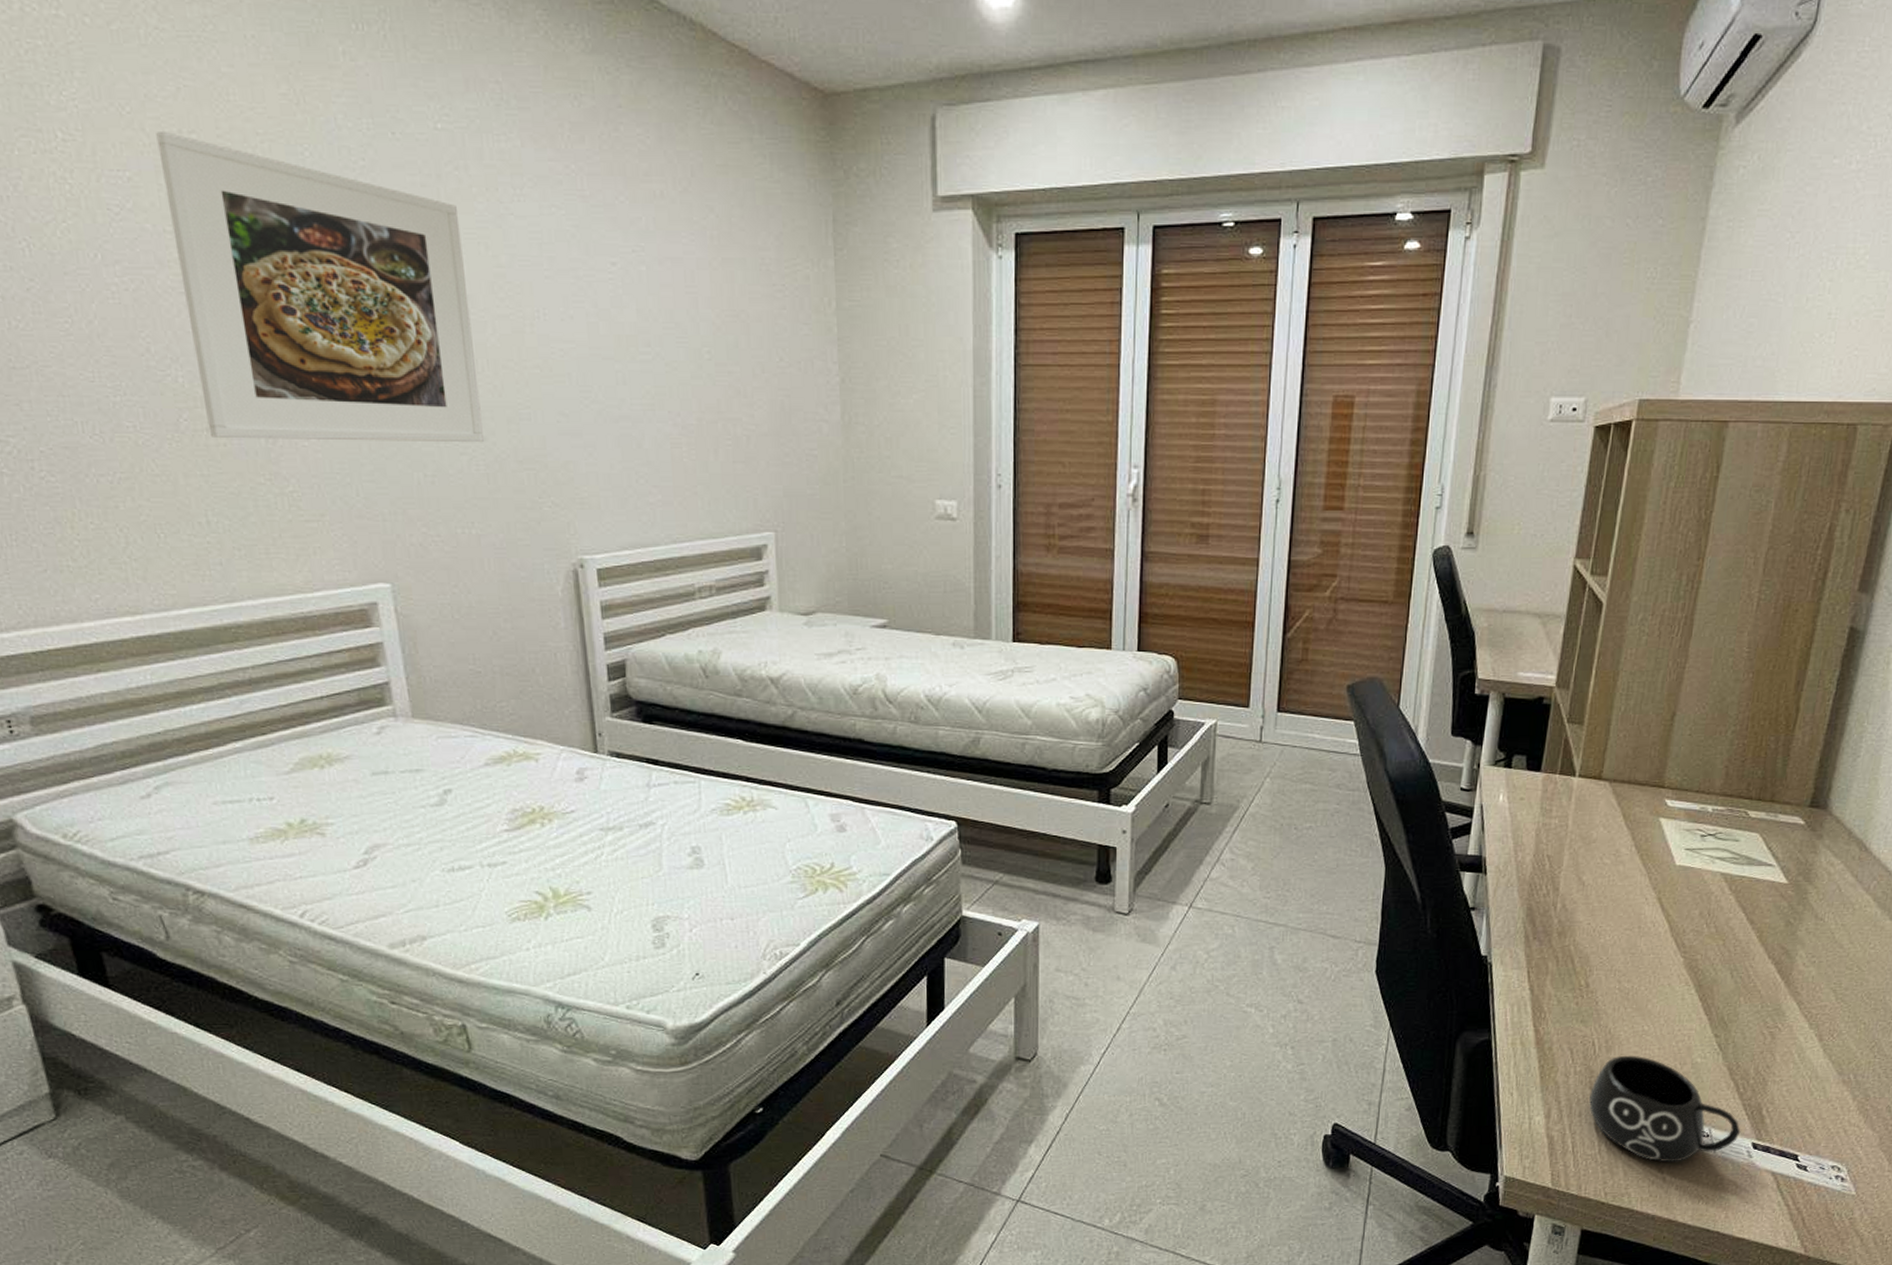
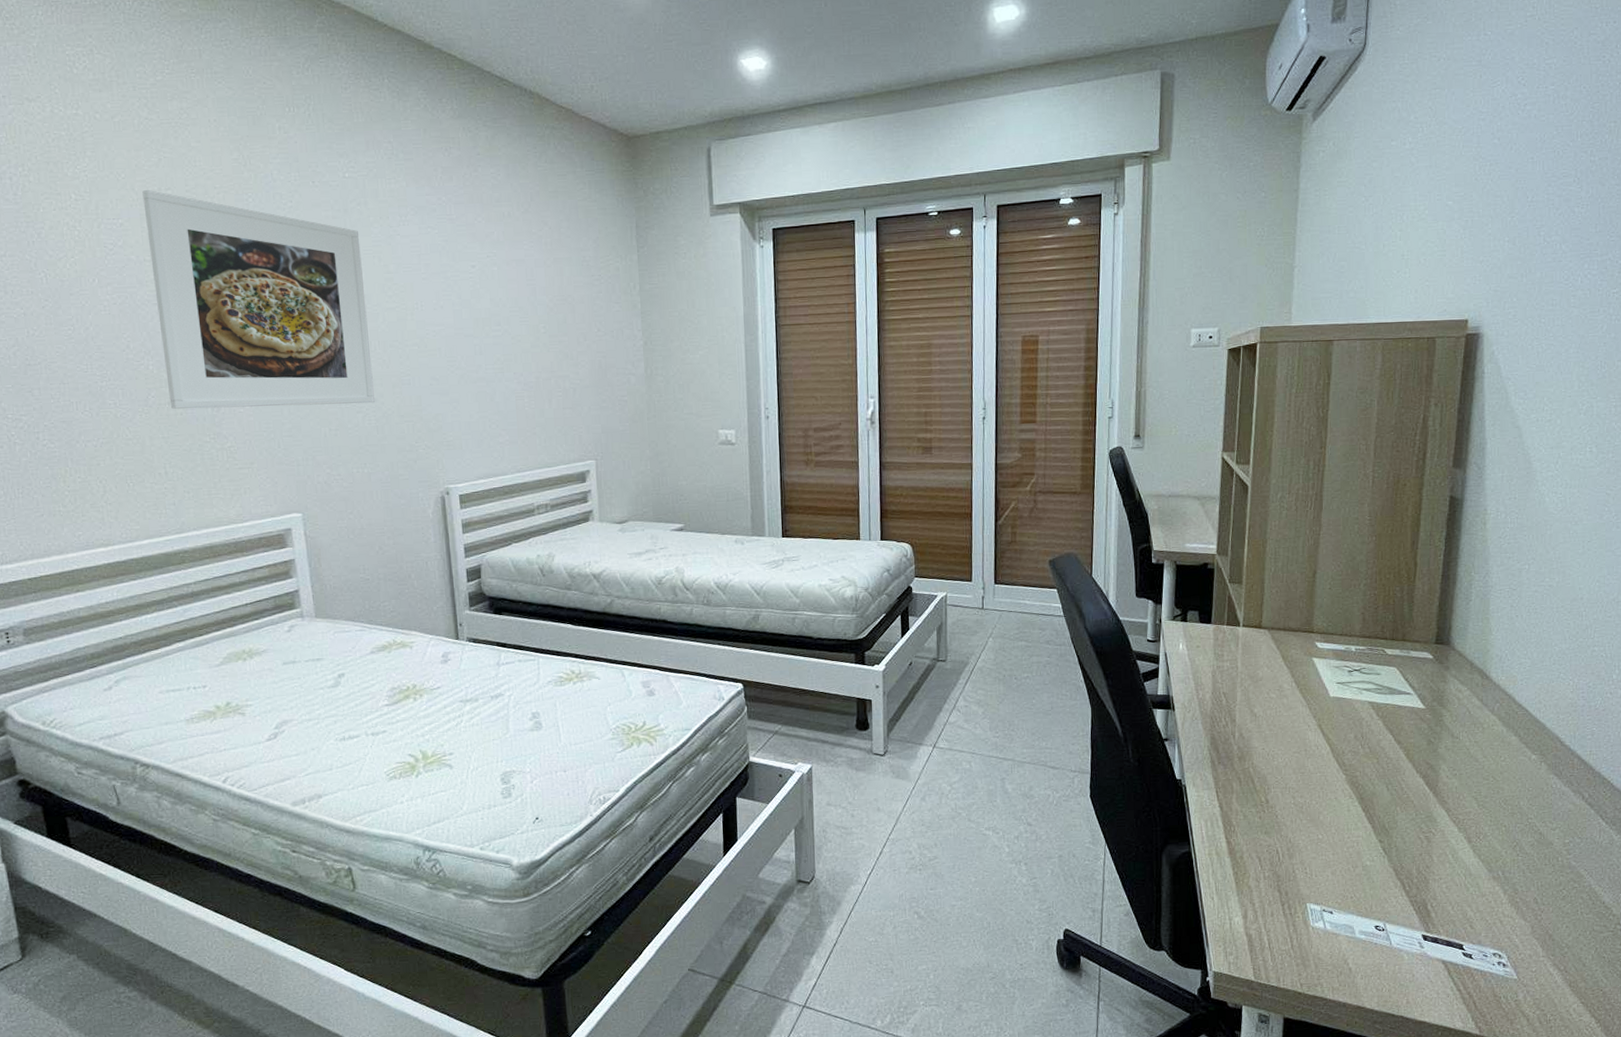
mug: present [1589,1055,1741,1163] -> none [1279,861,1411,955]

